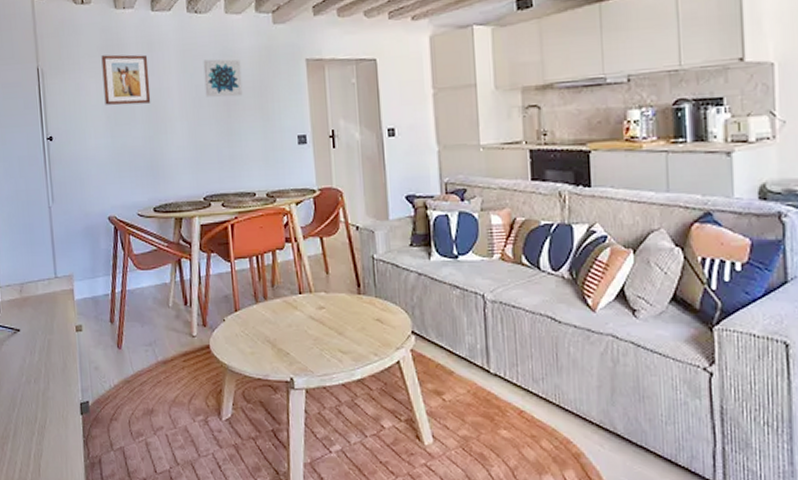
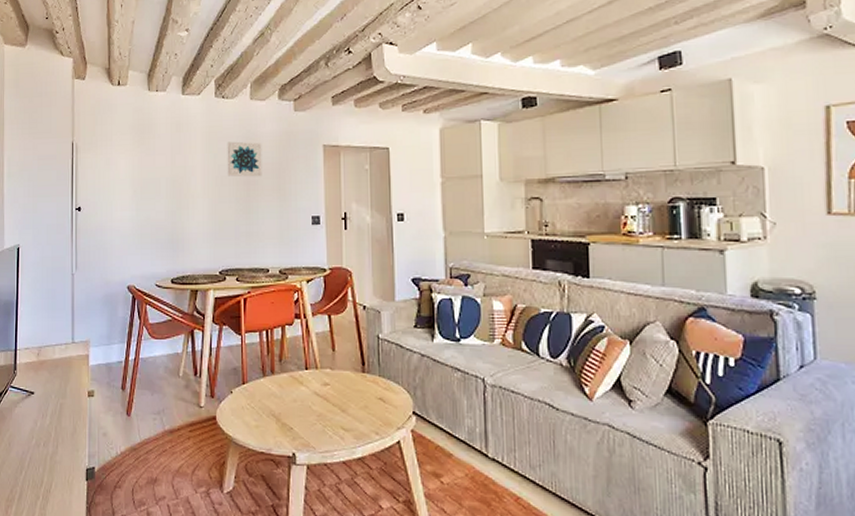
wall art: present [101,54,151,106] -> none [132,133,176,181]

